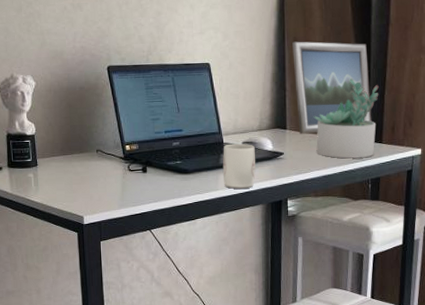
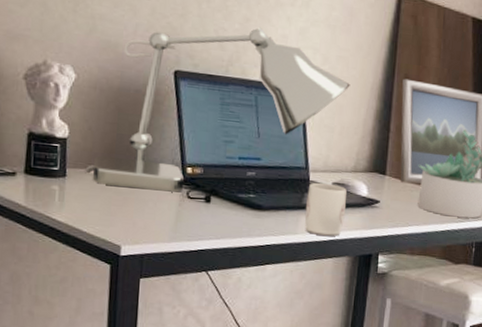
desk lamp: none [50,17,248,168] -> present [85,27,350,192]

